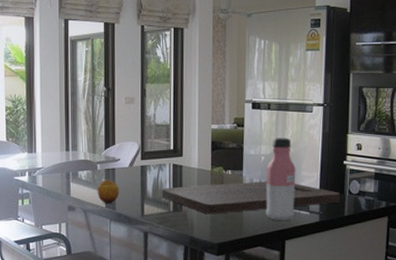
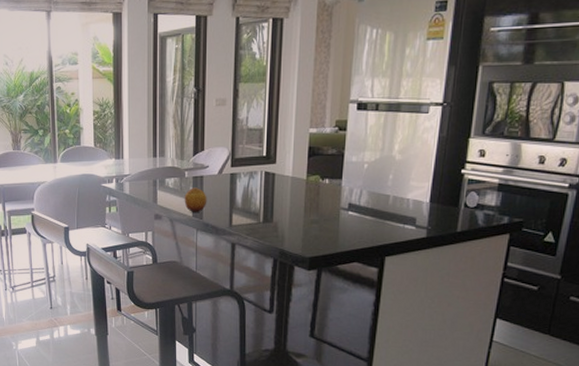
cutting board: present [161,181,340,214] -> none [251,192,453,226]
water bottle: present [265,138,296,221] -> none [364,143,404,236]

